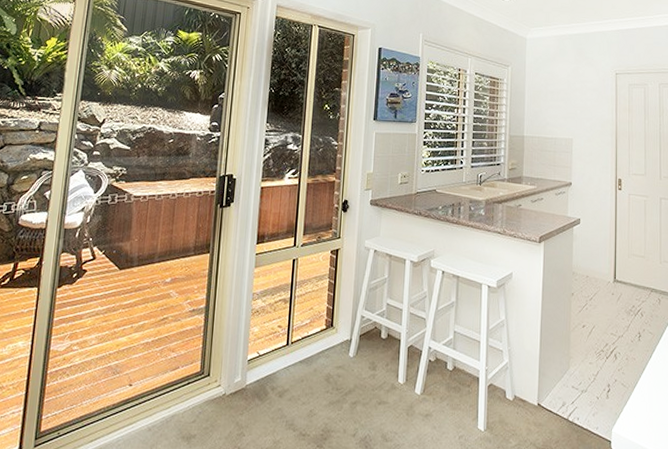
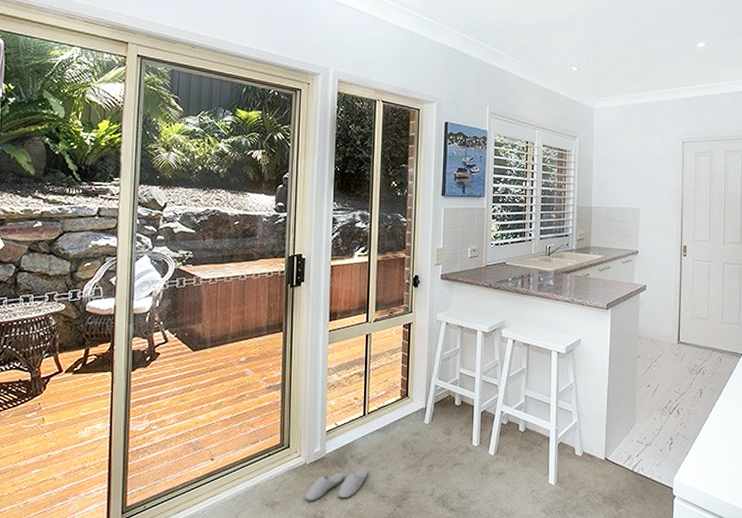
slippers: none [221,401,289,436] -> present [304,467,369,501]

